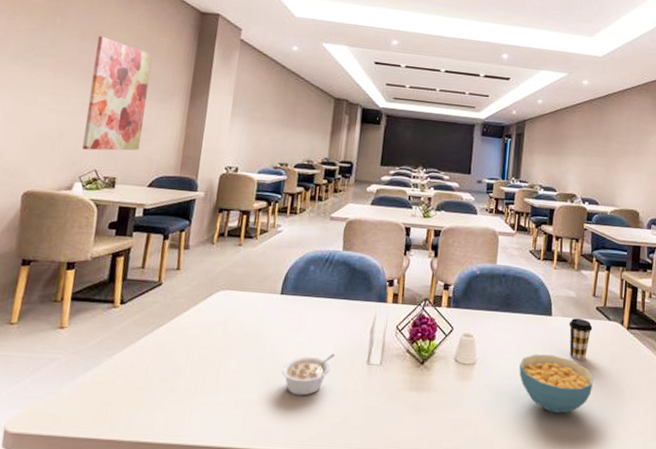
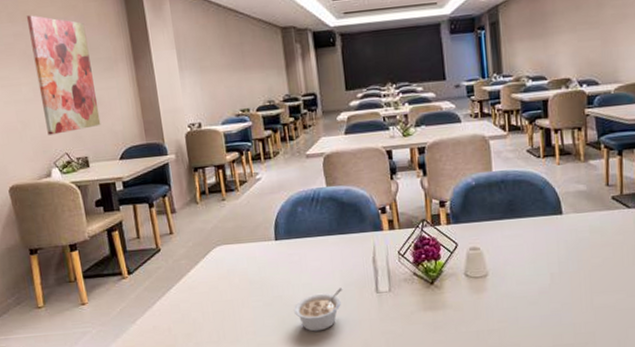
cereal bowl: present [519,354,594,414] -> none [535,254,620,311]
coffee cup: present [569,318,593,360] -> none [583,211,611,255]

